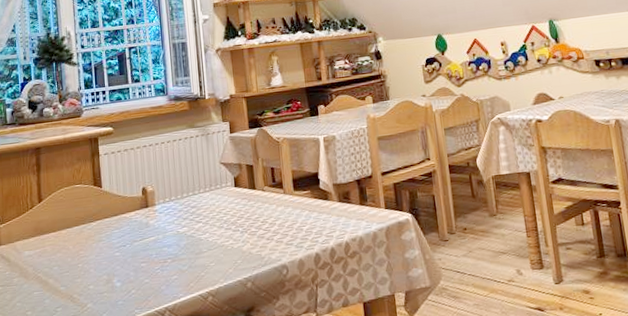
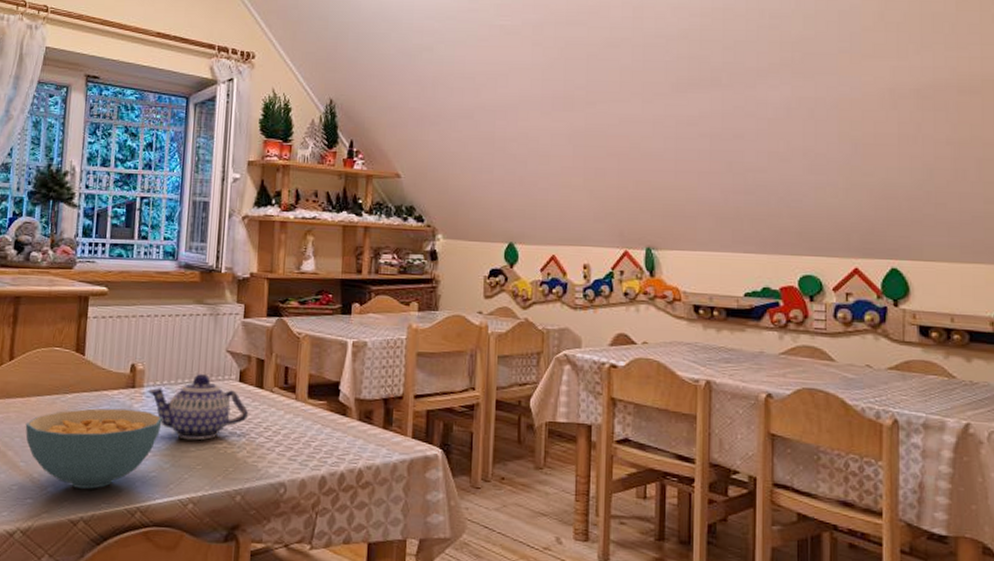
cereal bowl: none [60,225,176,300] -> present [25,408,162,489]
teapot: none [159,186,247,243] -> present [147,374,249,440]

